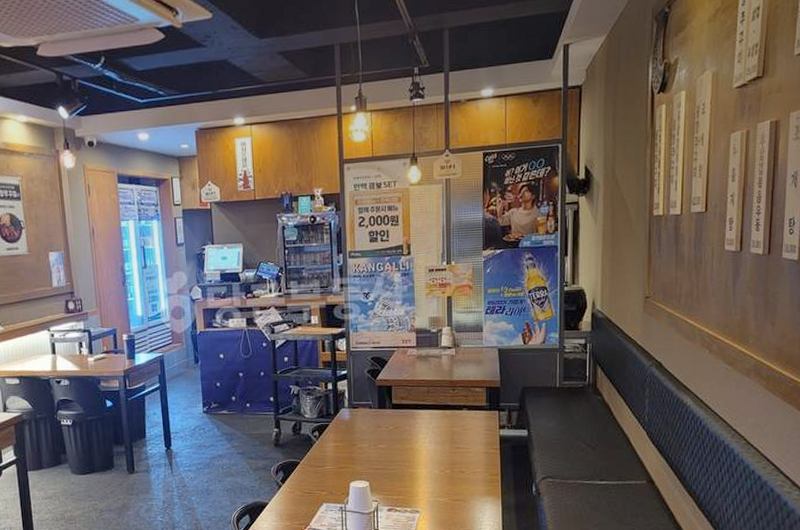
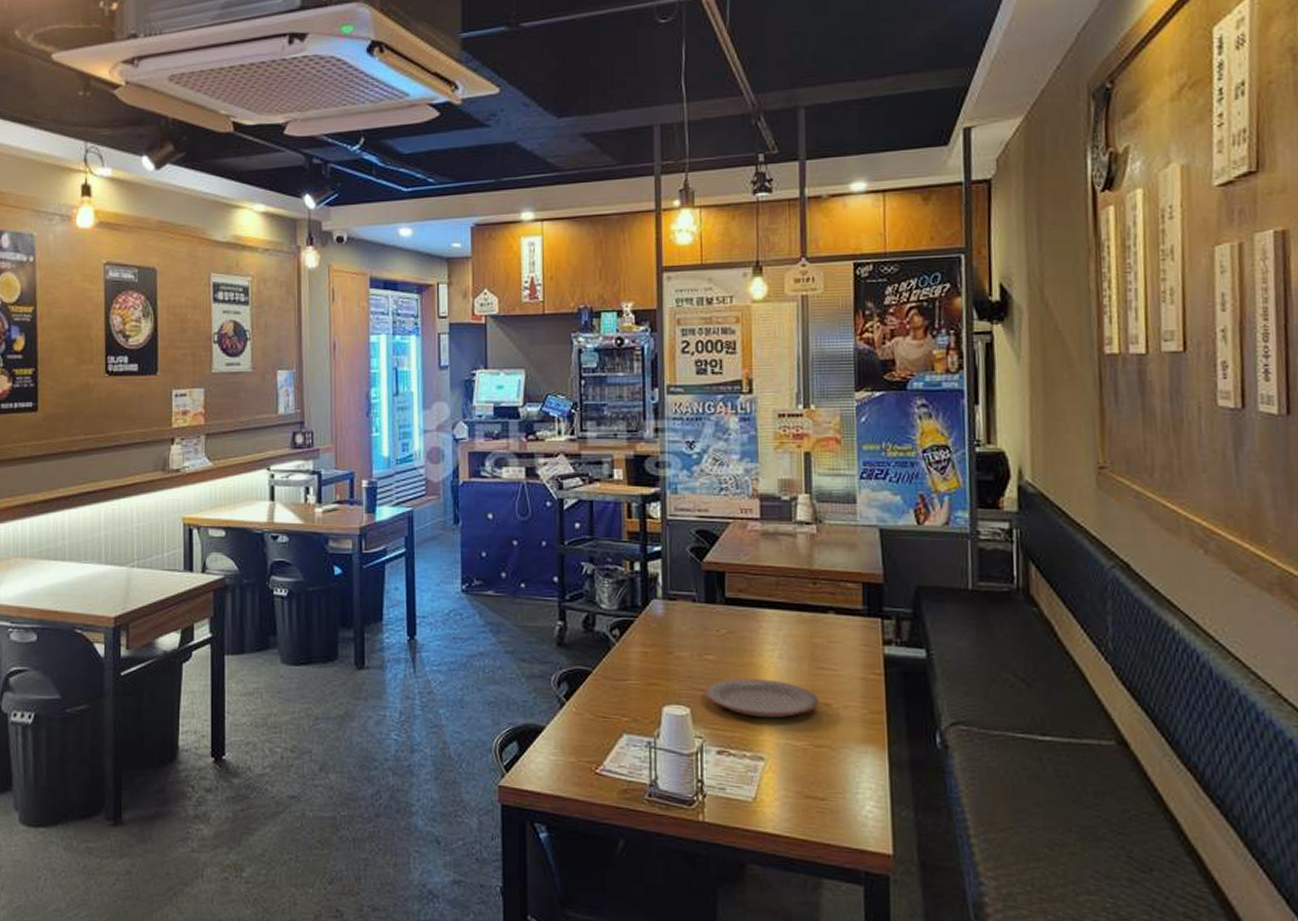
plate: none [378,458,456,485] -> present [703,678,819,718]

